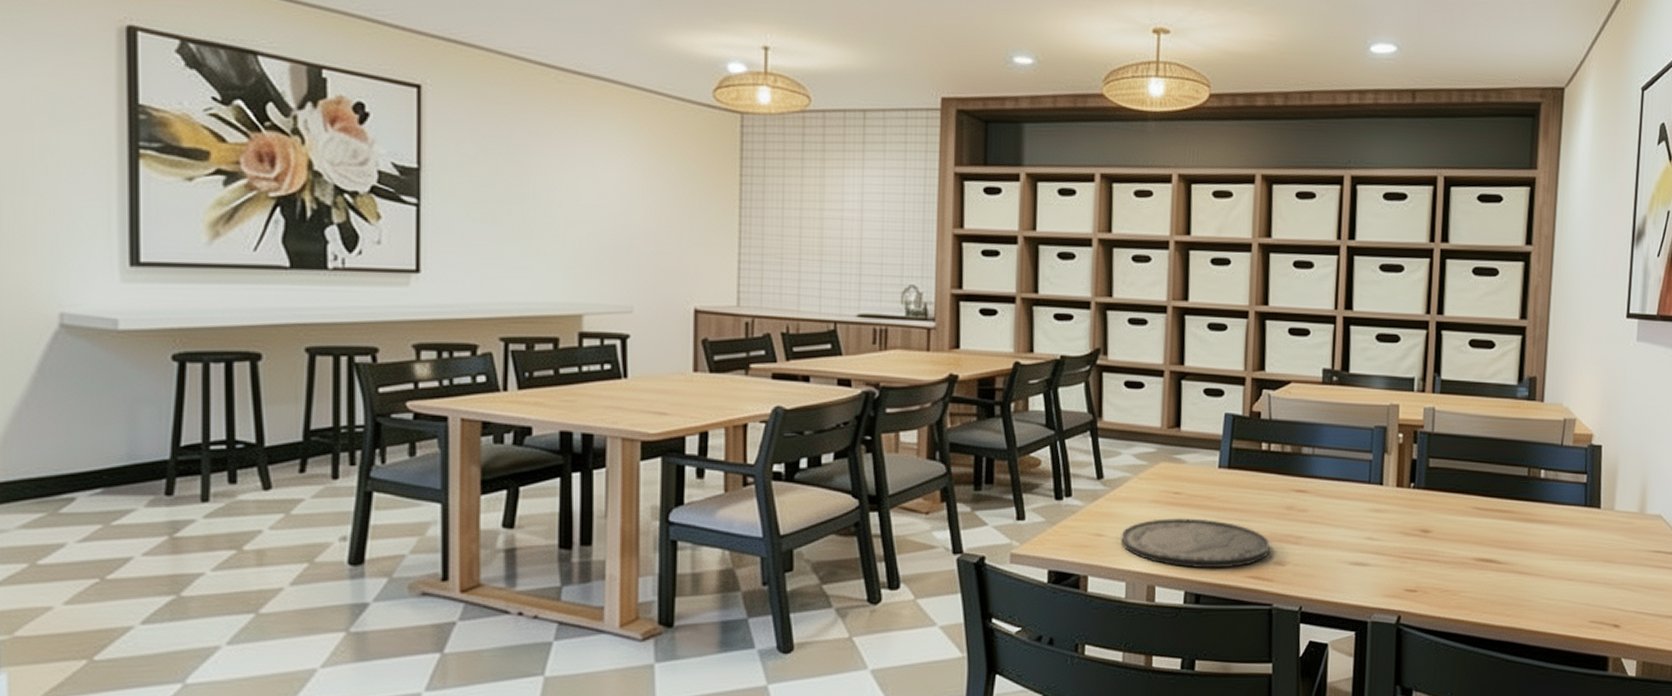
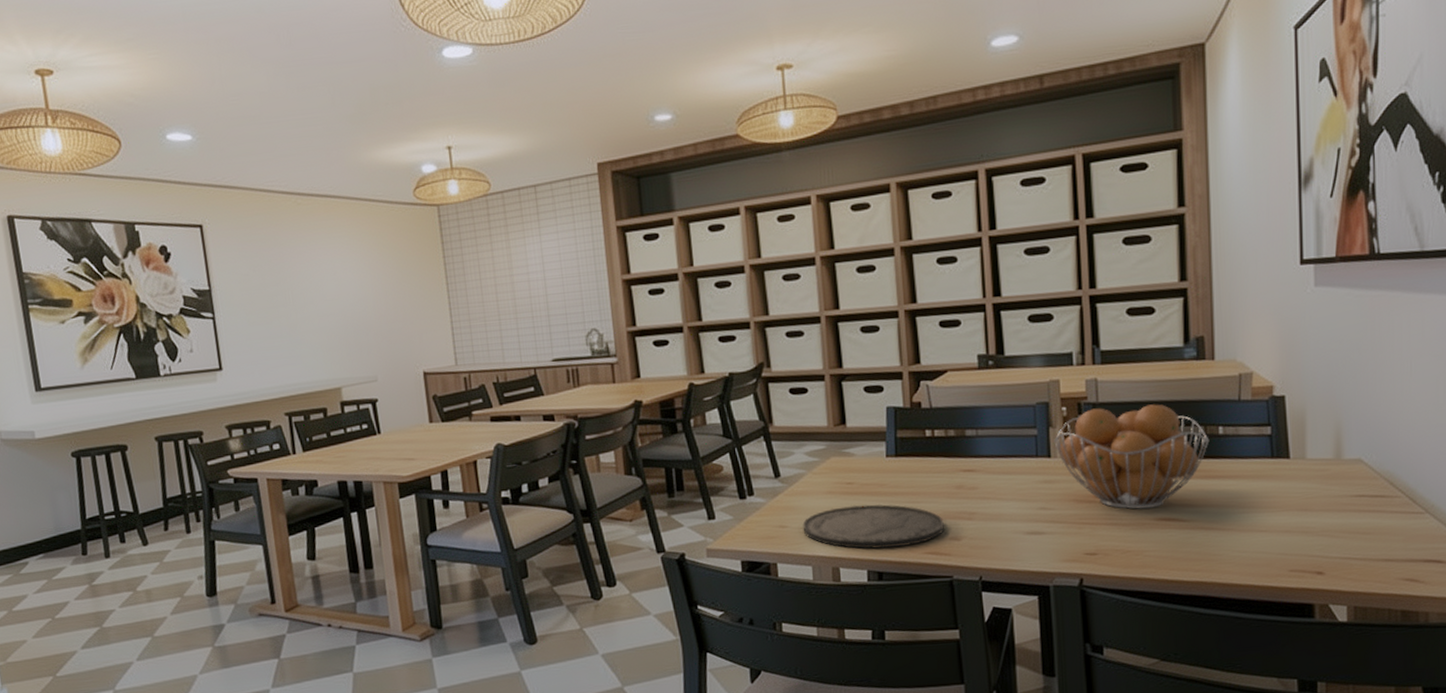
fruit basket: none [1387,438,1532,547] -> present [1054,404,1210,509]

